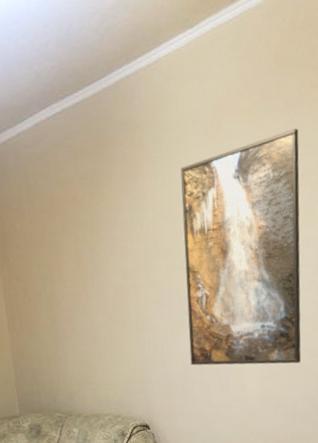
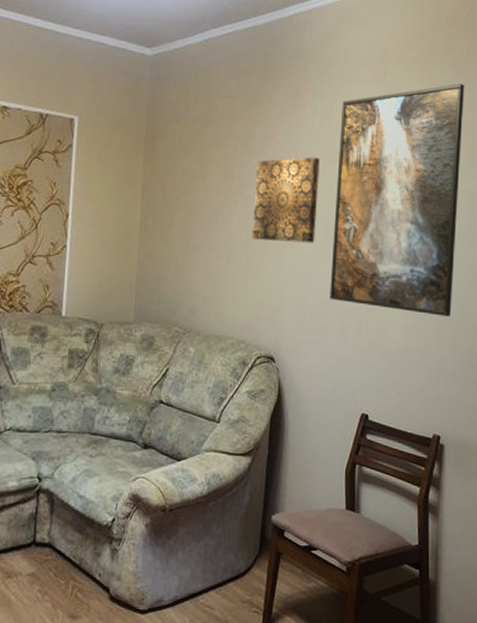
wall art: none [107,231,171,321] -> present [252,157,320,243]

